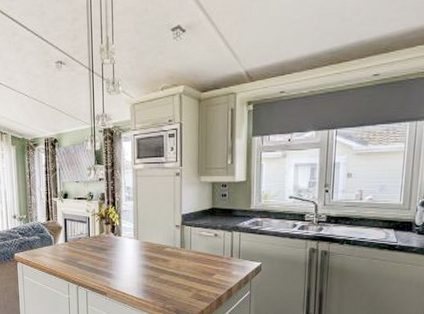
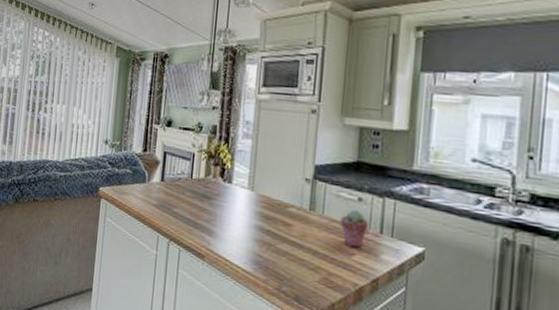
potted succulent: none [203,243,223,269] -> present [340,209,369,248]

